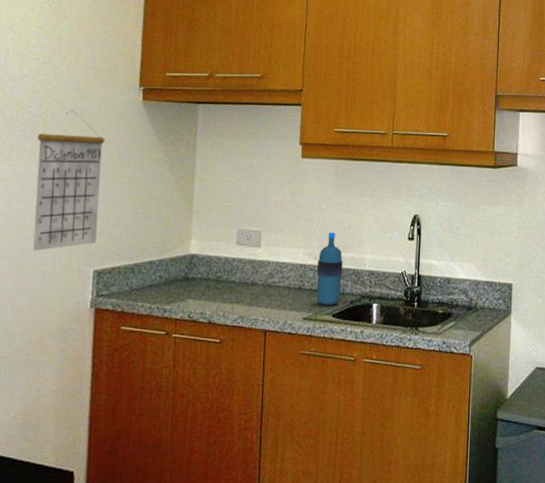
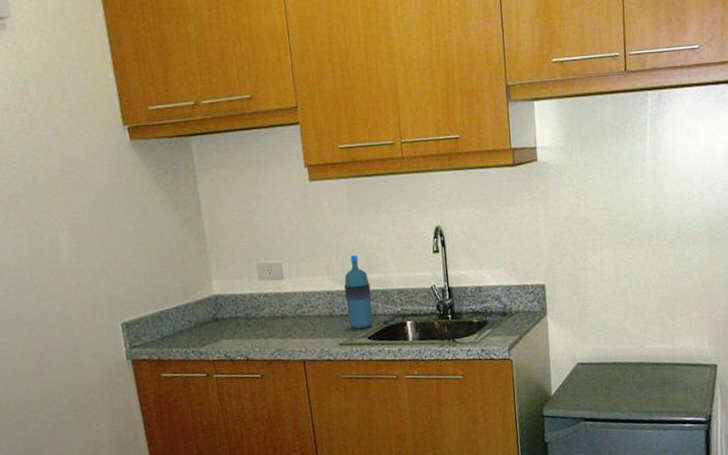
calendar: present [32,109,105,252] -> none [30,160,117,312]

